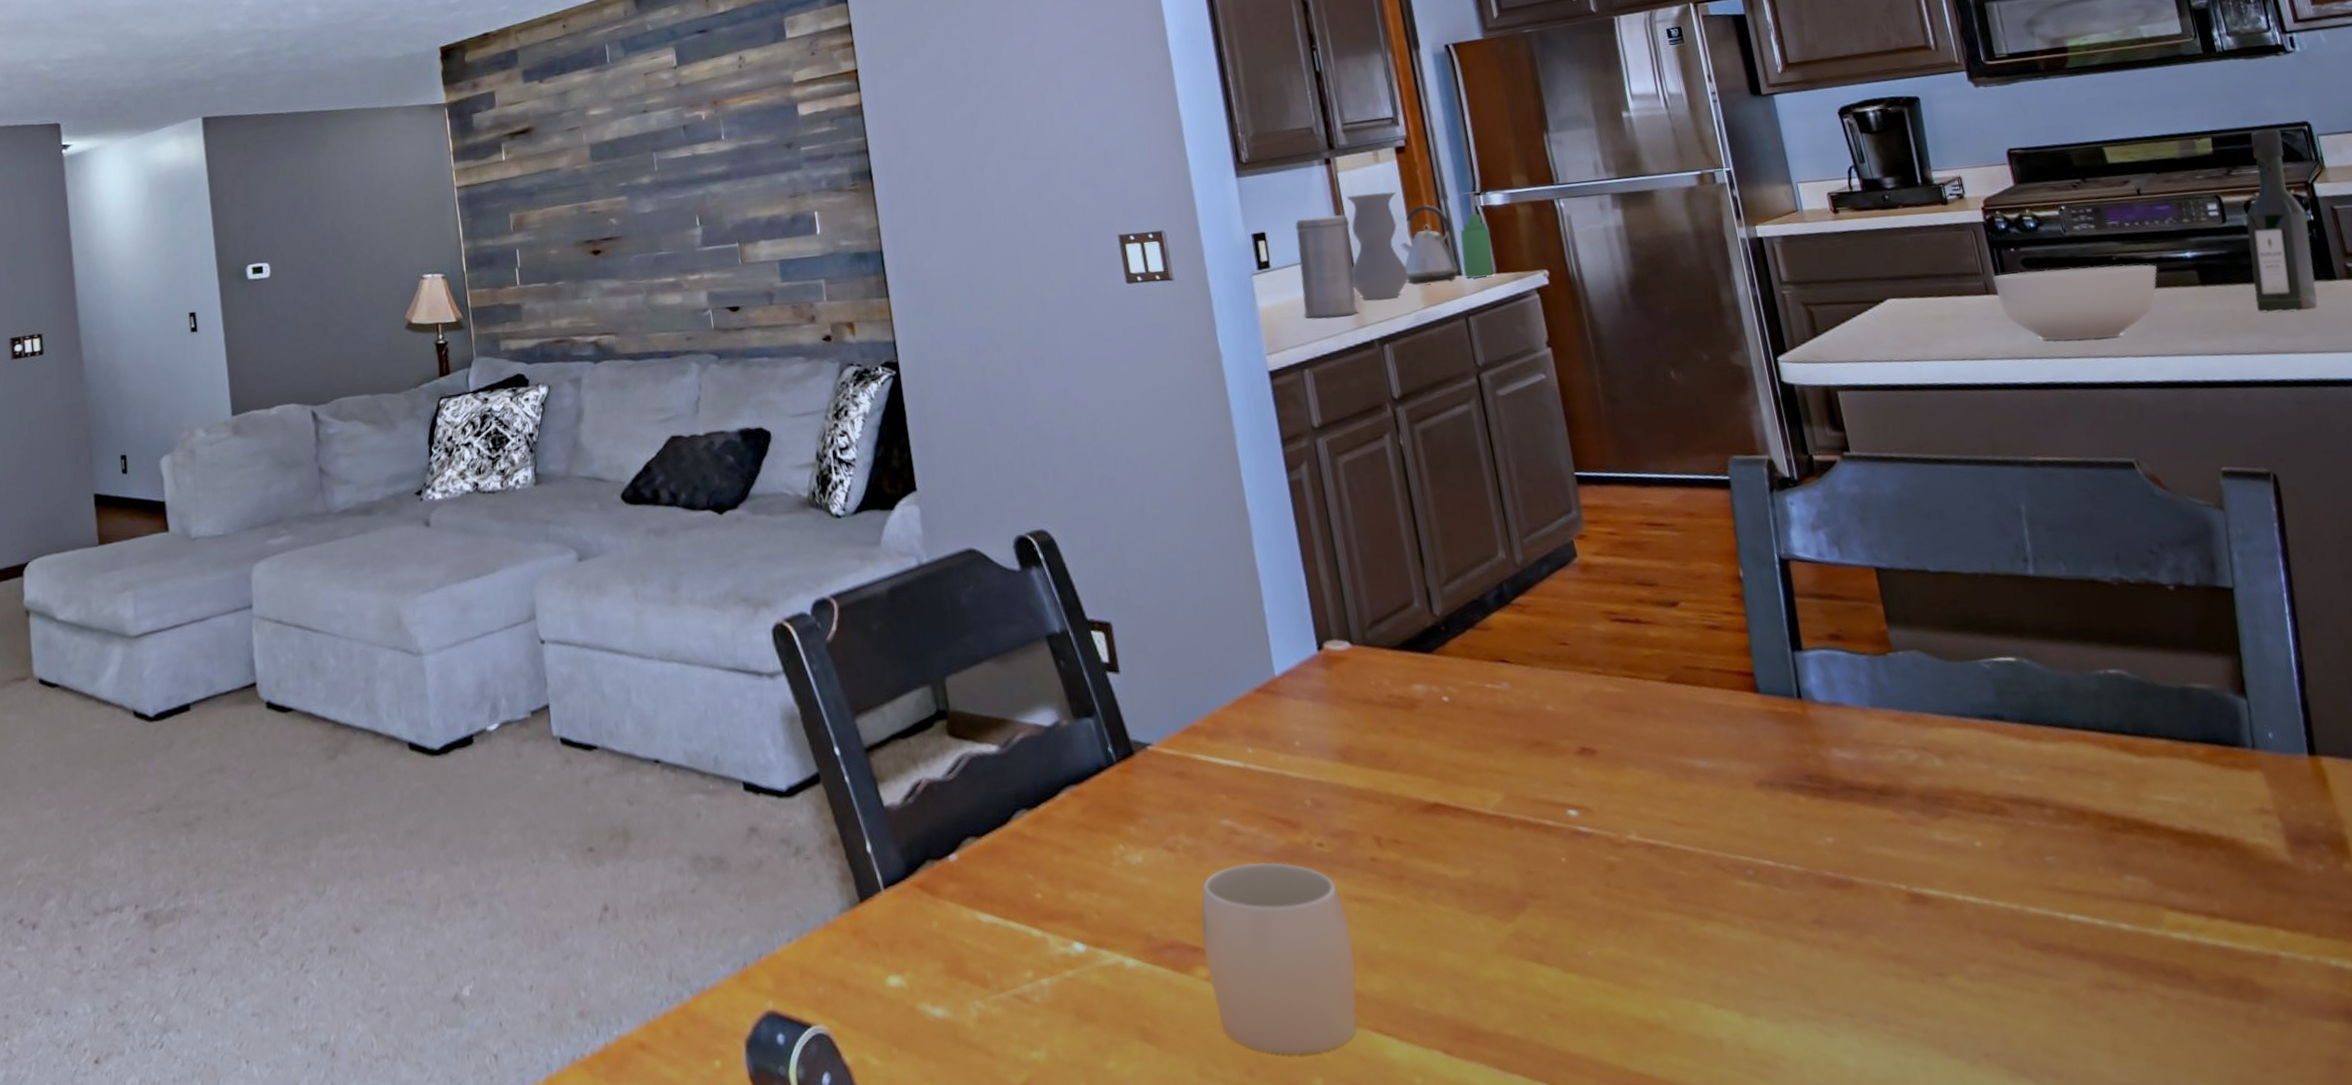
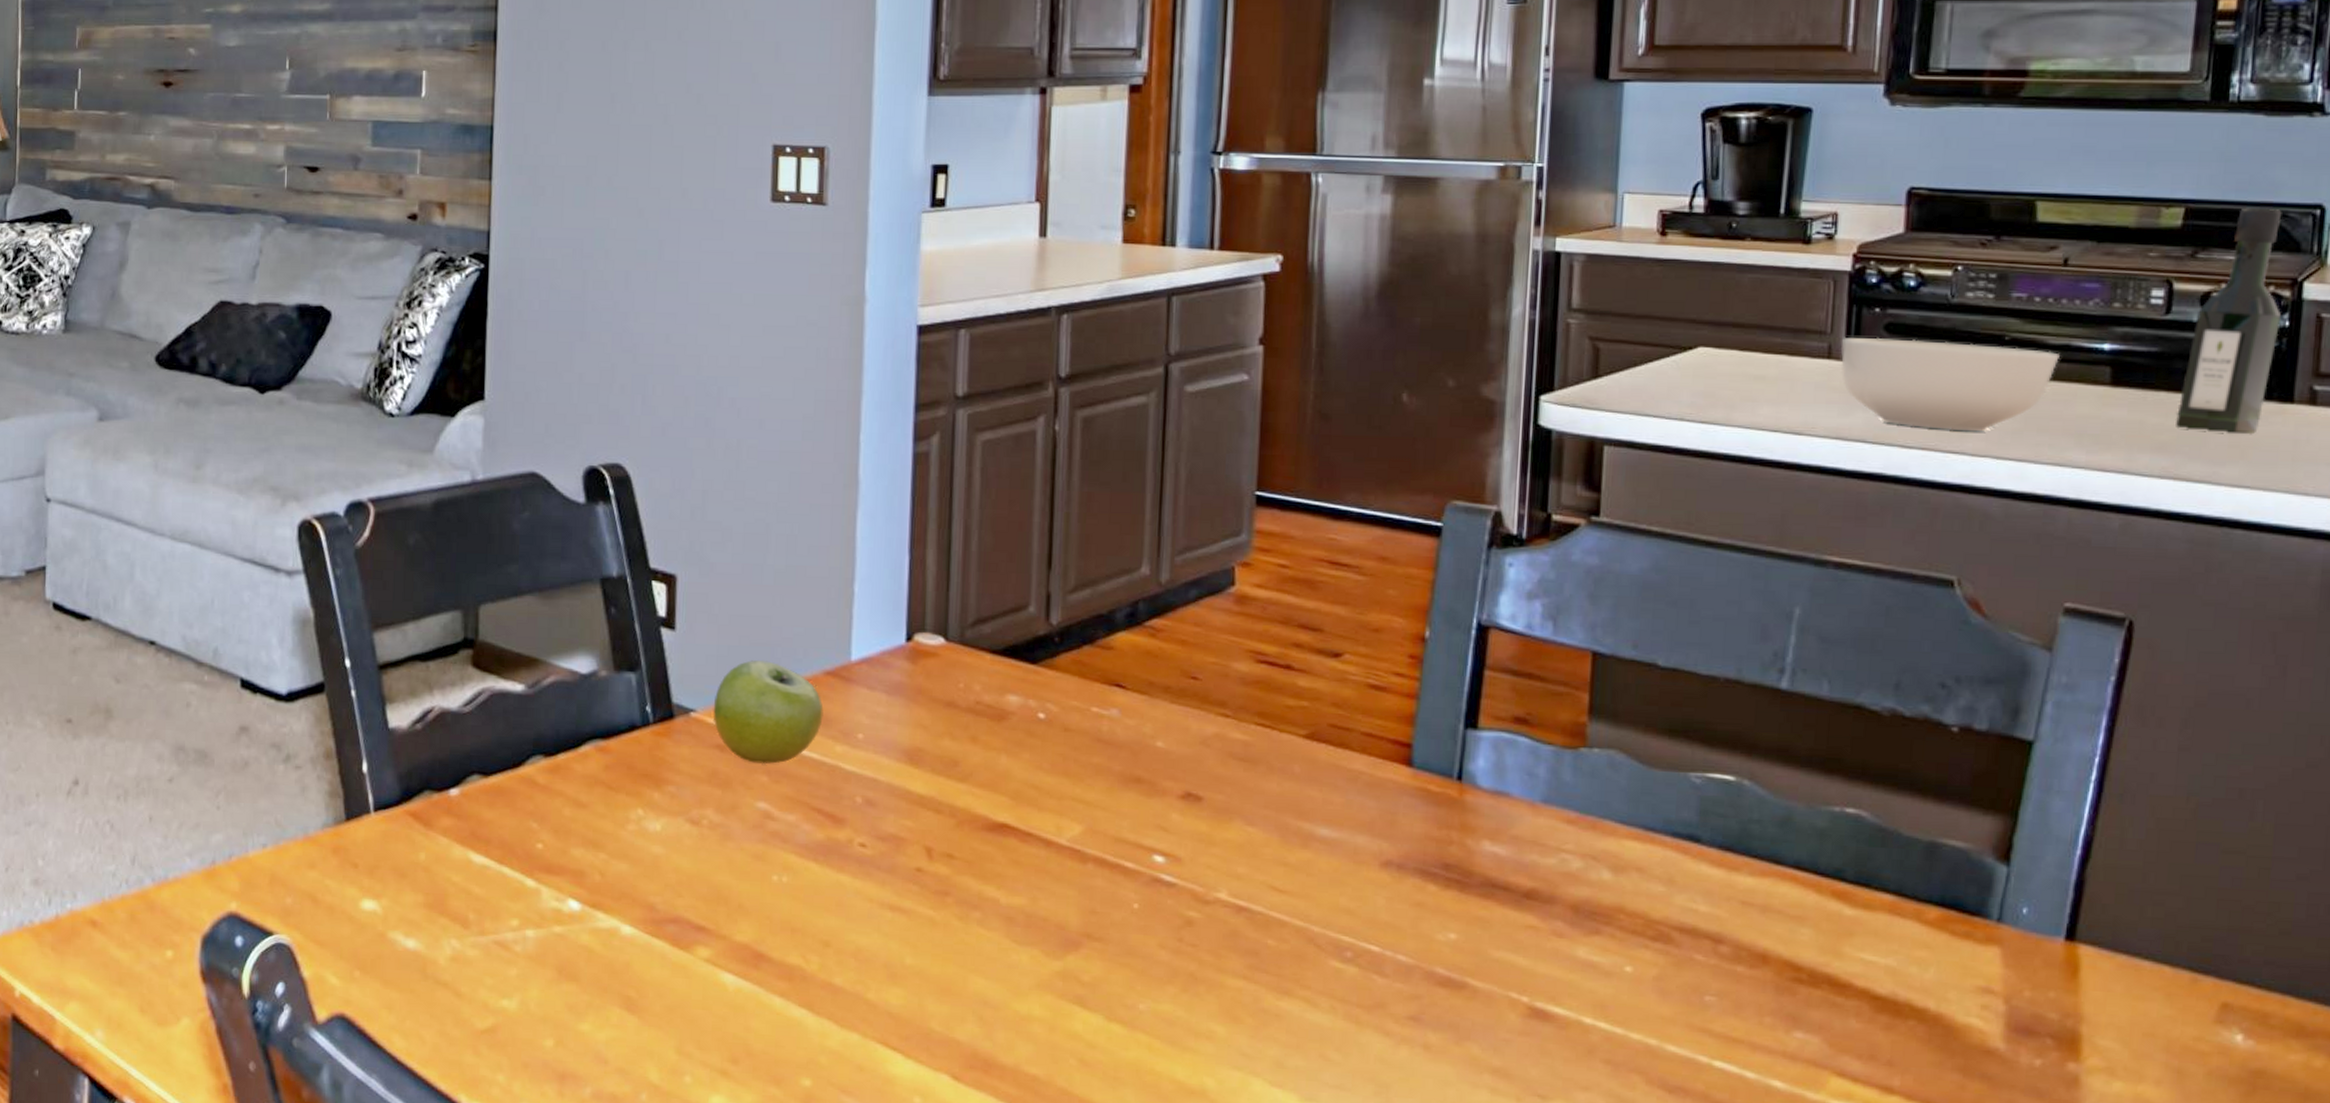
fruit: none [1165,687,1263,784] -> present [713,659,824,764]
mug: present [1201,862,1358,1055] -> none [709,850,876,1054]
canister: present [1295,214,1358,318] -> none [974,155,1053,275]
vase: present [1346,191,1409,302] -> none [1041,135,1118,264]
kettle: present [1399,205,1459,286] -> none [1107,159,1176,253]
soap dispenser: present [1460,191,1494,278] -> none [1178,150,1223,253]

